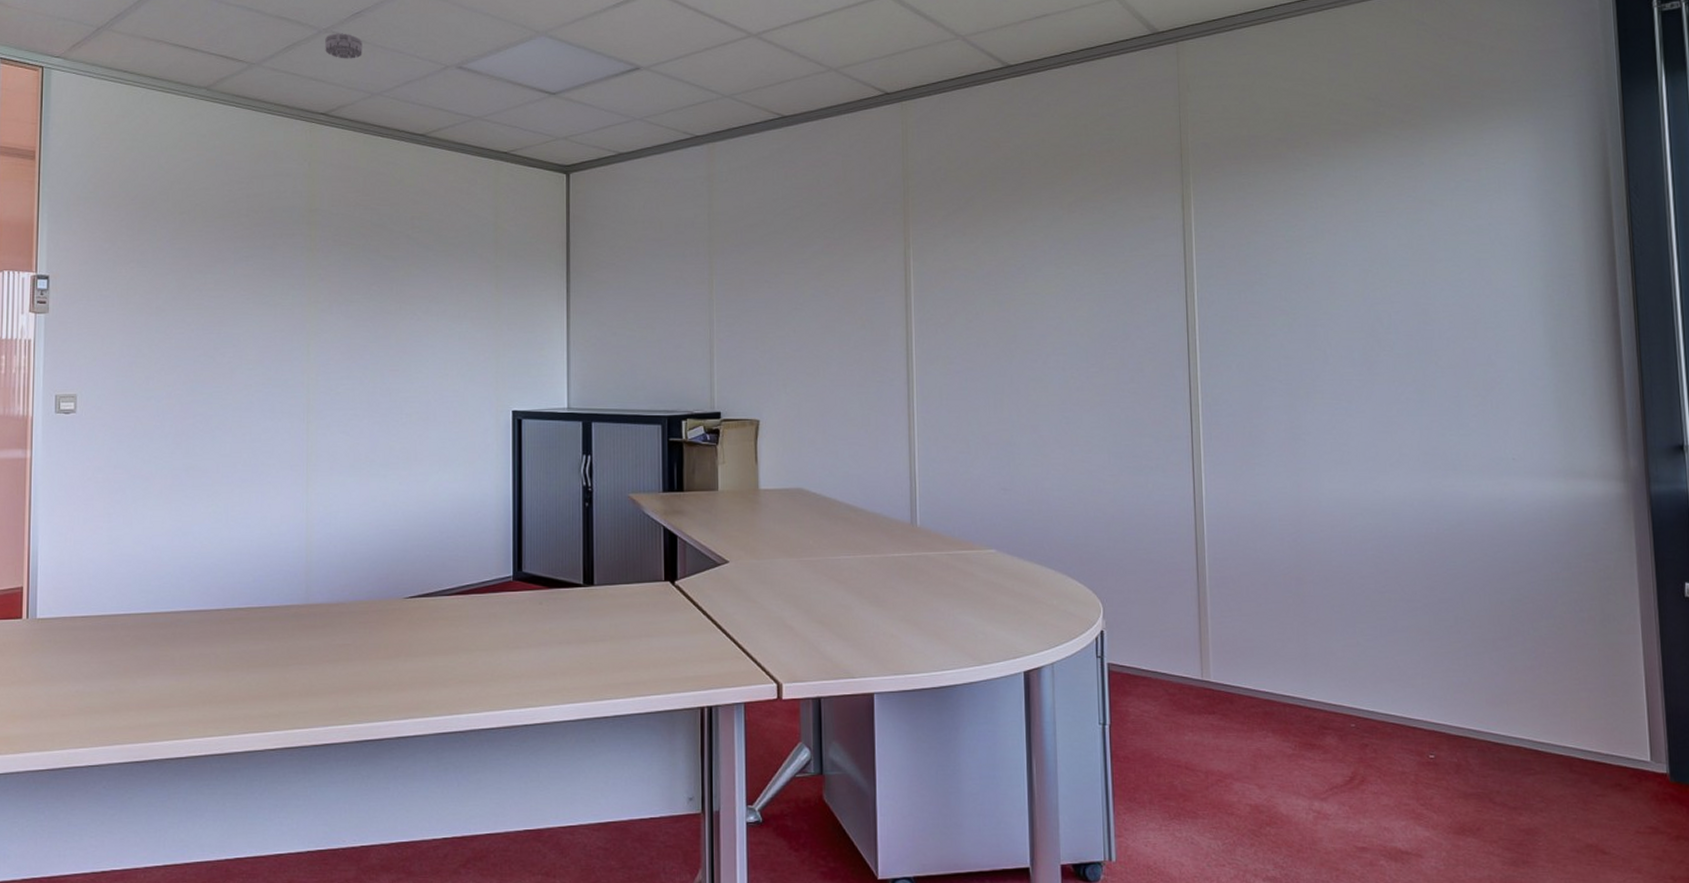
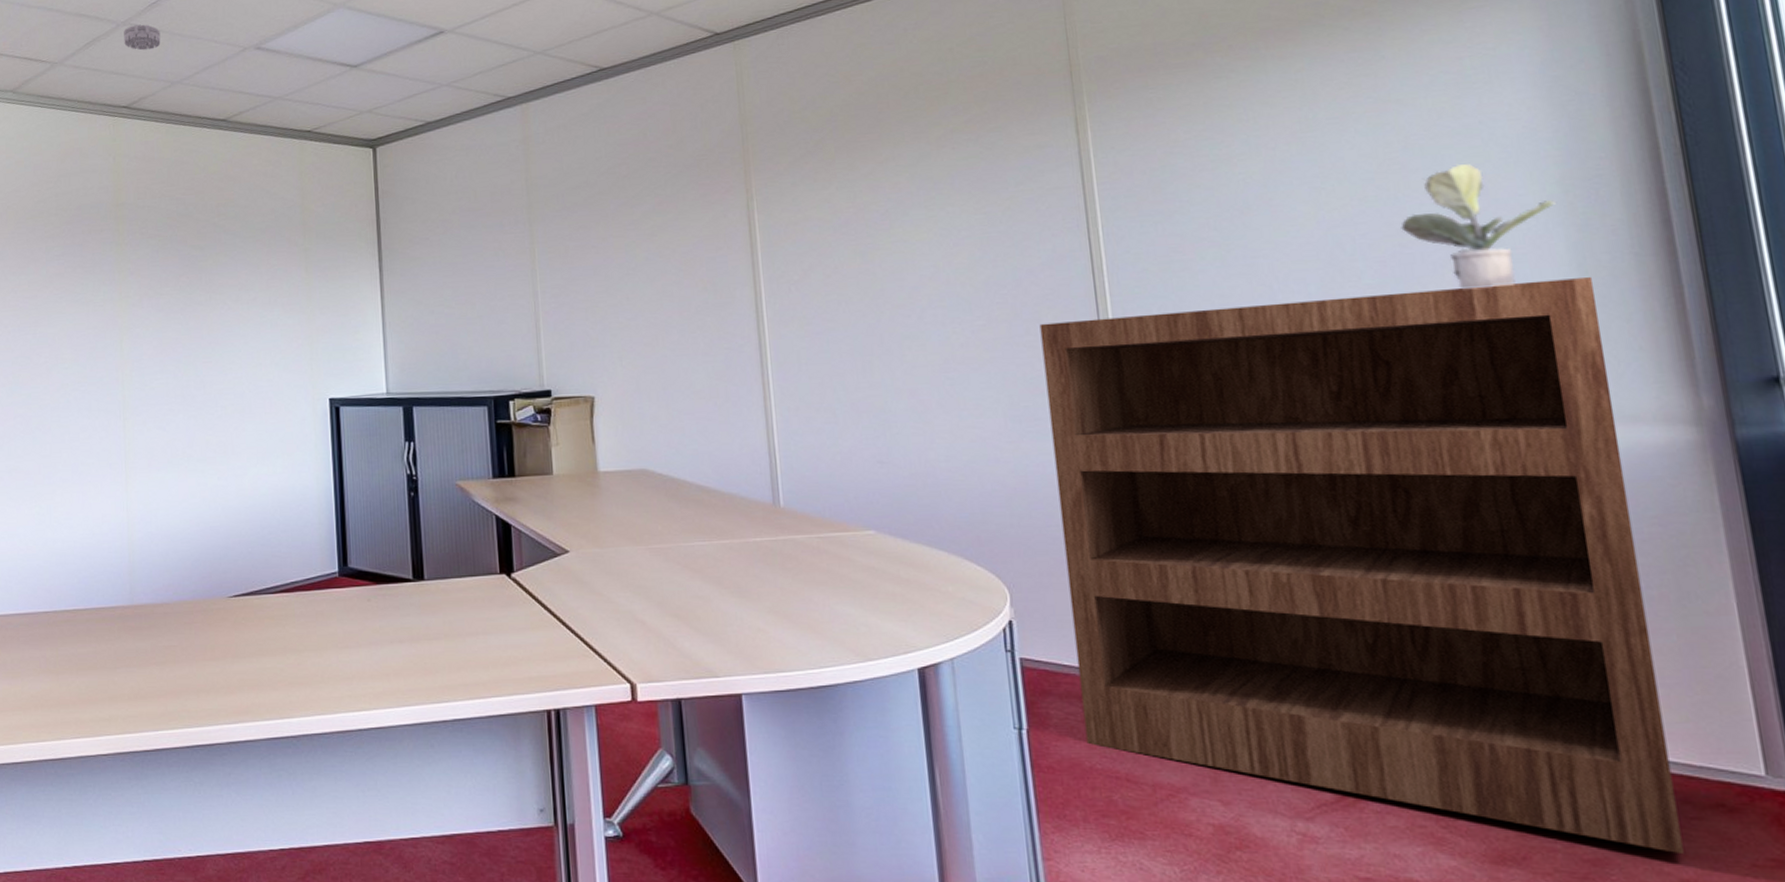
bookshelf: none [1142,358,1590,825] -> present [1039,277,1684,855]
potted plant: none [1425,257,1539,361] -> present [1401,163,1556,289]

